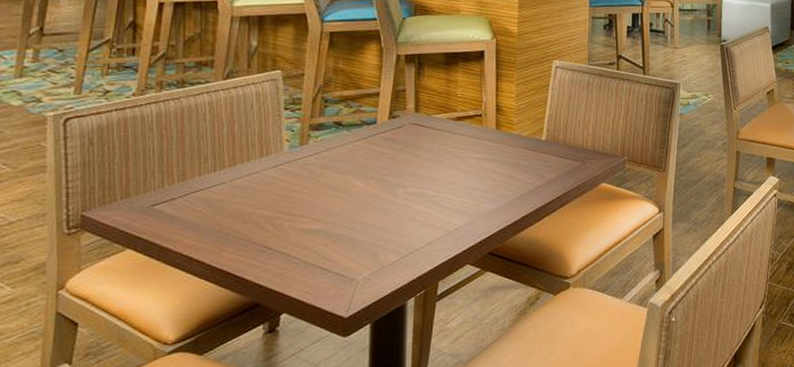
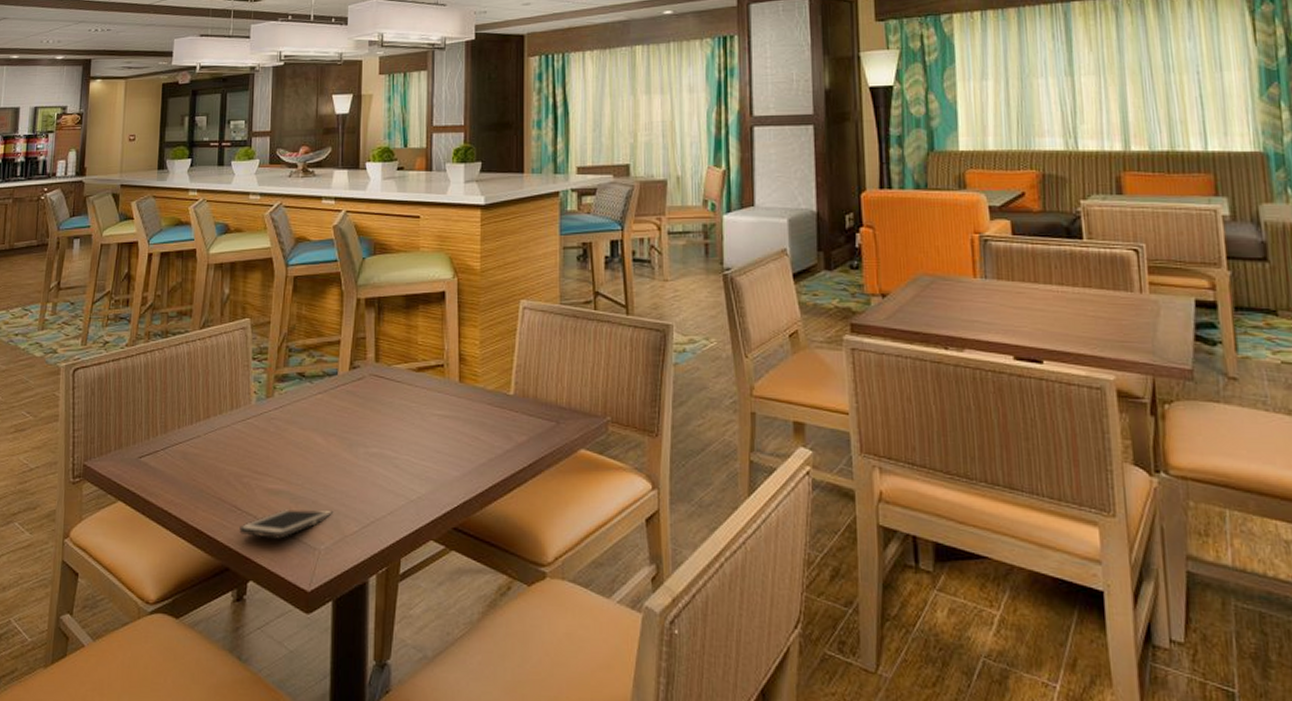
cell phone: none [269,245,372,274] -> present [238,509,334,539]

